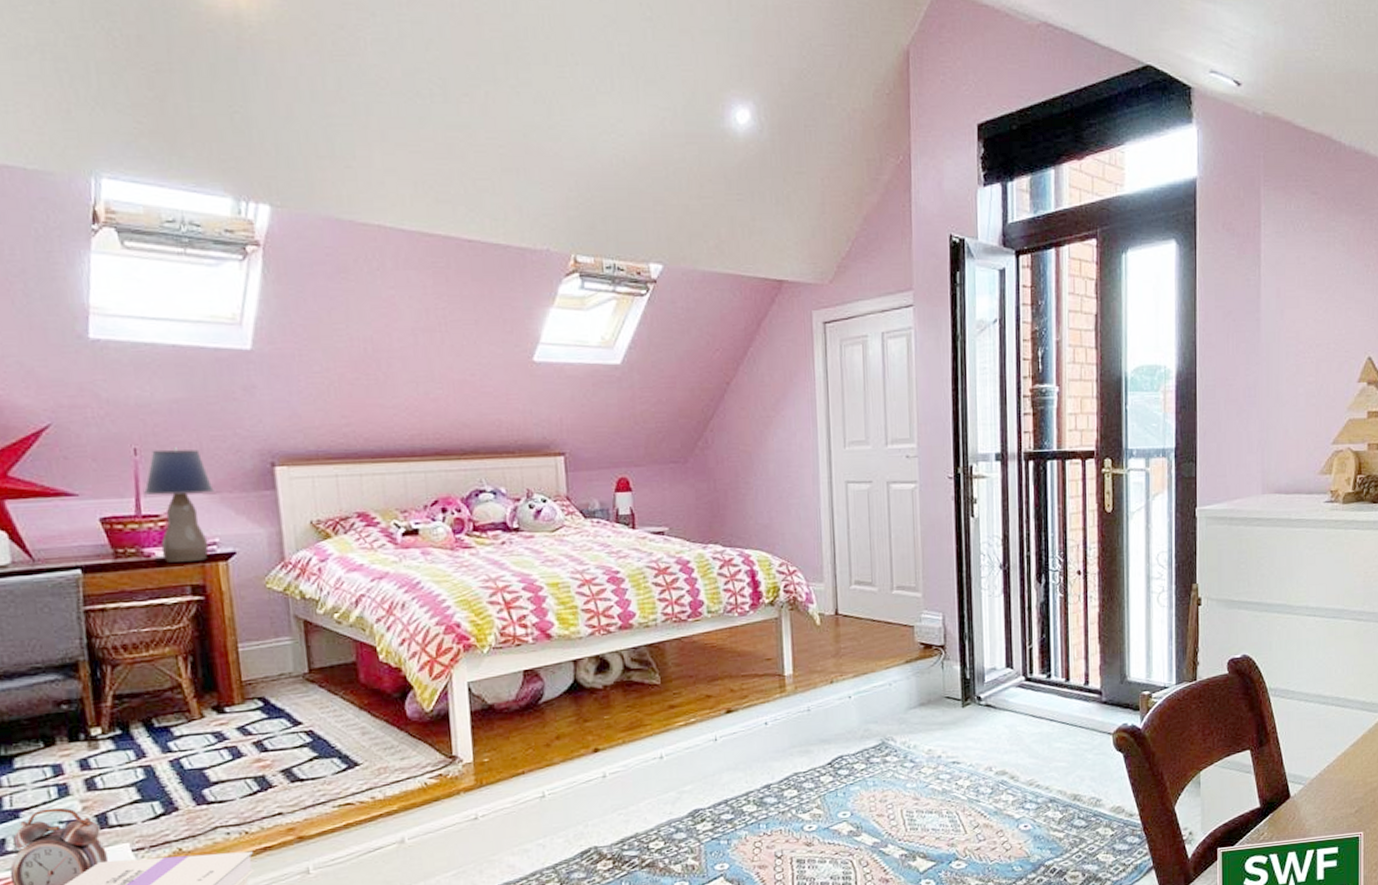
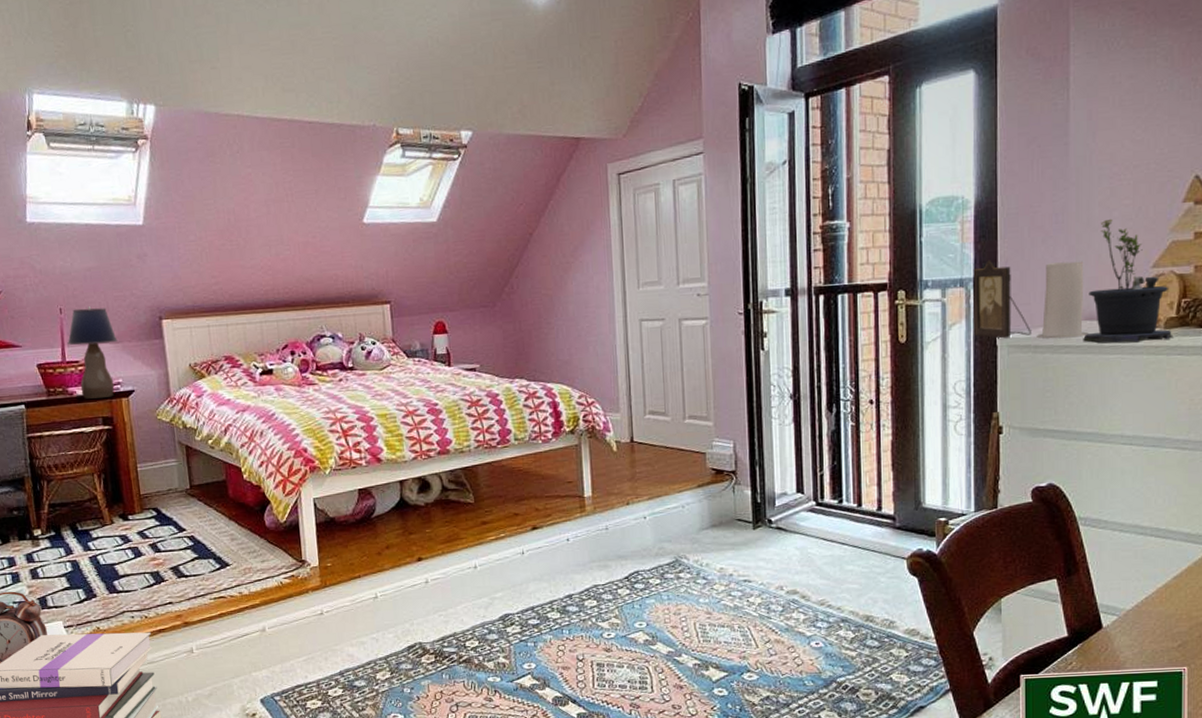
photo frame: none [1174,431,1227,510] -> present [973,260,1031,339]
candle: none [1232,435,1278,512] -> present [1037,261,1089,339]
potted plant: none [1273,395,1351,518] -> present [1083,218,1174,345]

